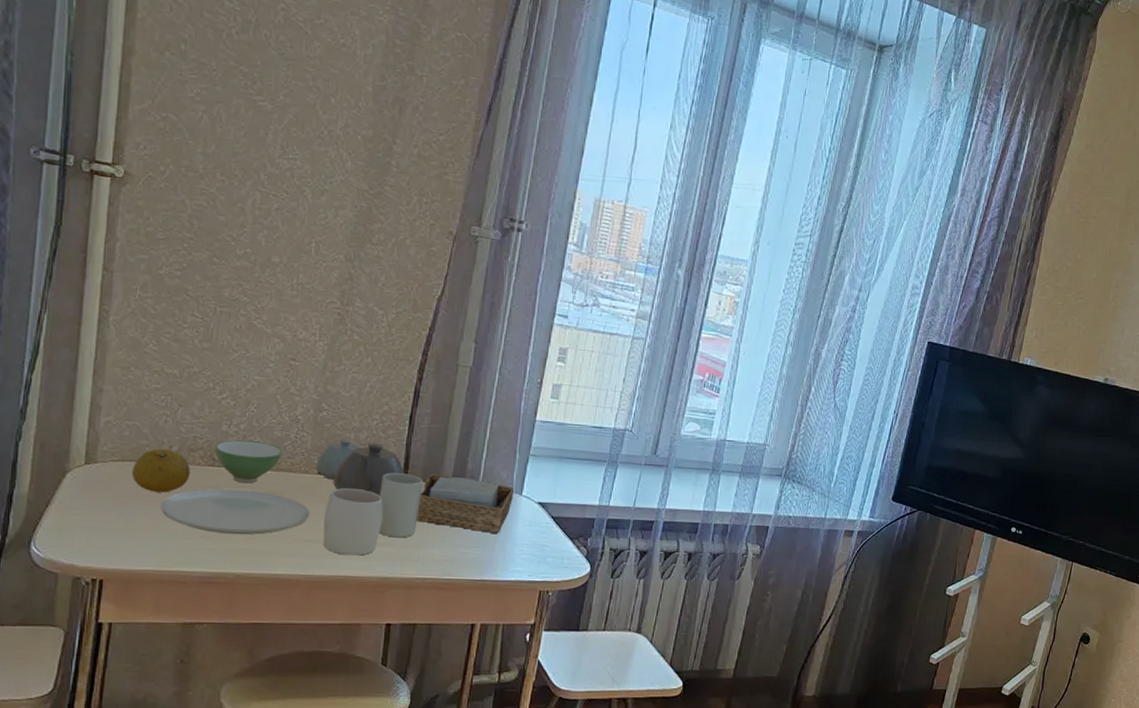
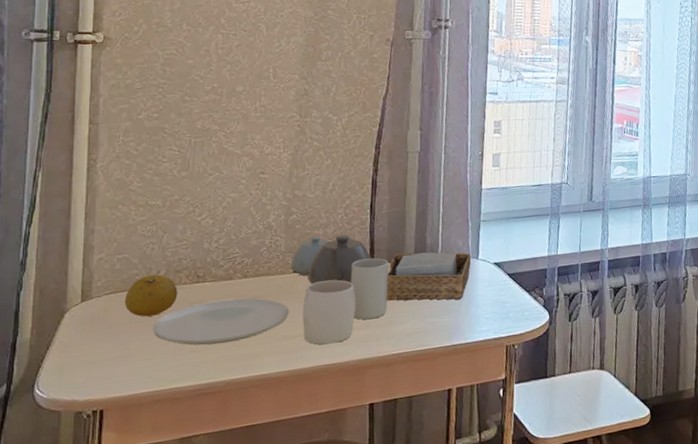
bowl: present [215,440,282,484] -> none [198,252,260,294]

